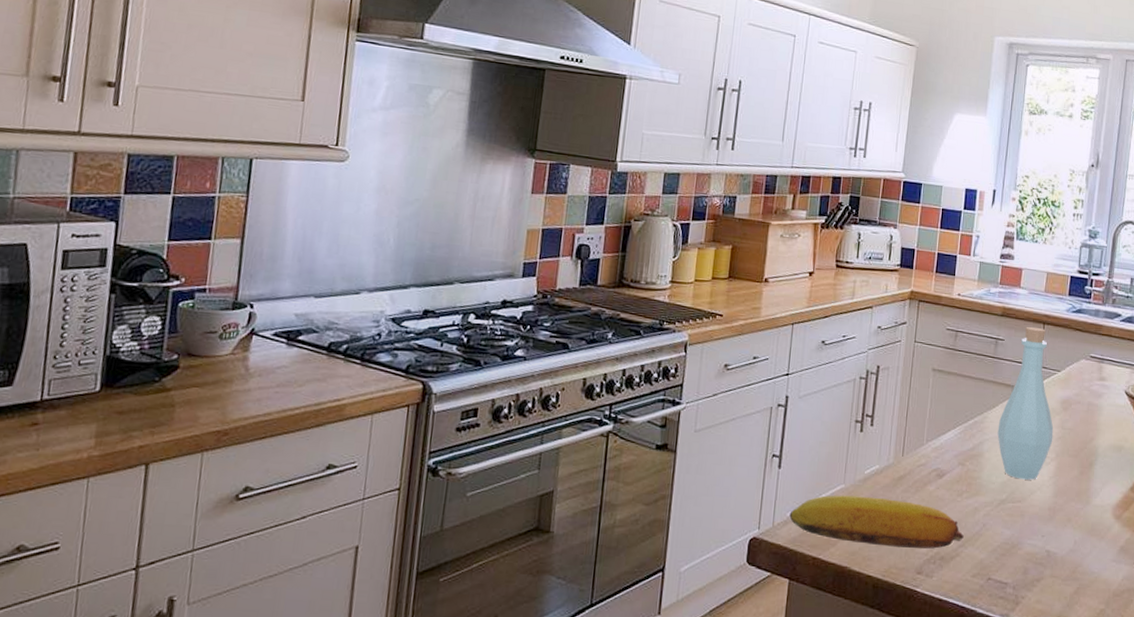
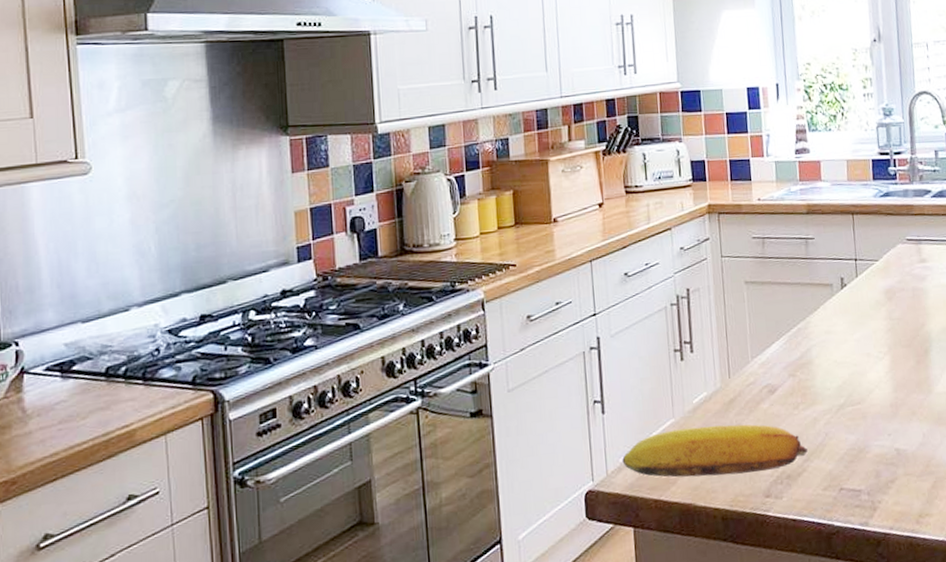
bottle: present [997,326,1054,480] -> none [823,219,883,380]

